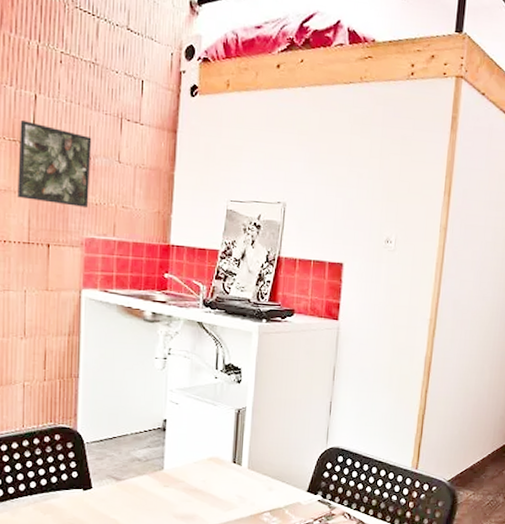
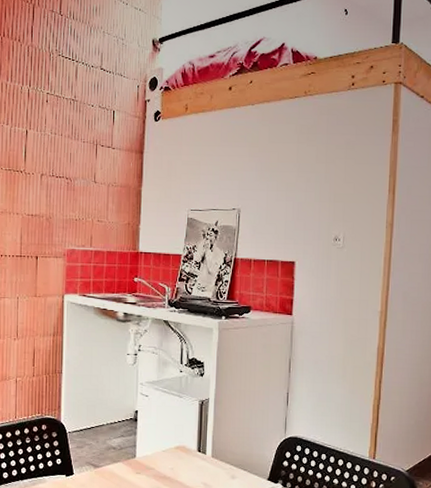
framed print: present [17,120,92,207] -> none [12,153,72,223]

